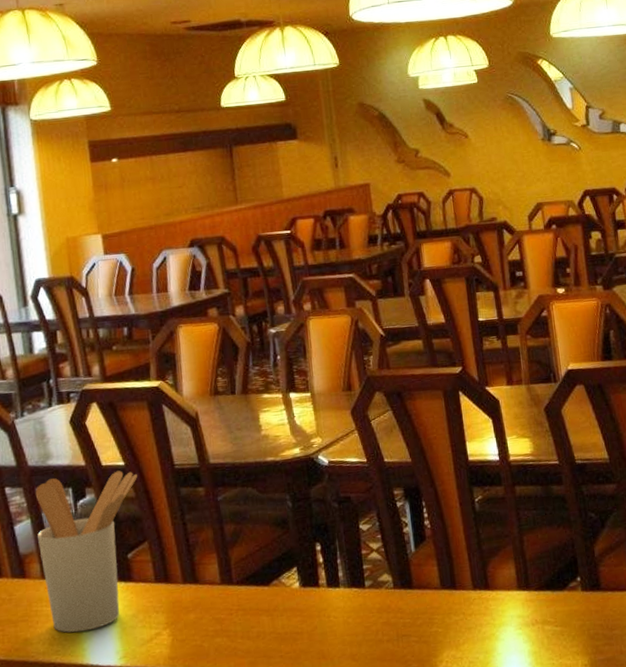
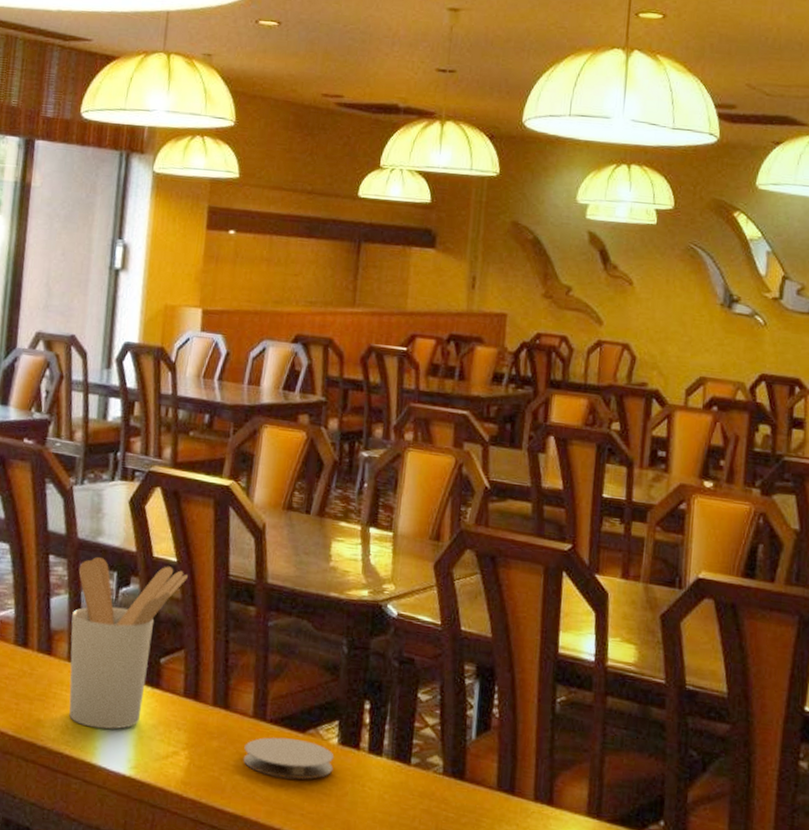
coaster: none [218,591,300,631] -> present [243,737,334,780]

